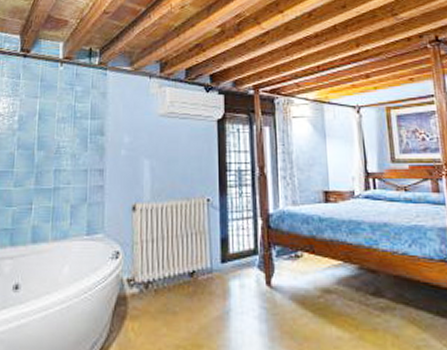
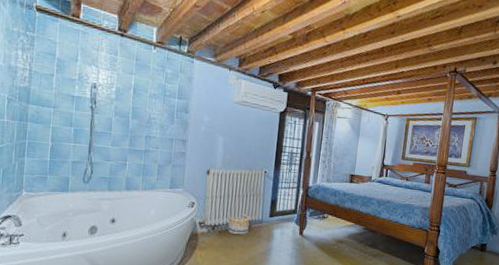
basket: none [165,261,194,292] -> present [228,213,250,235]

